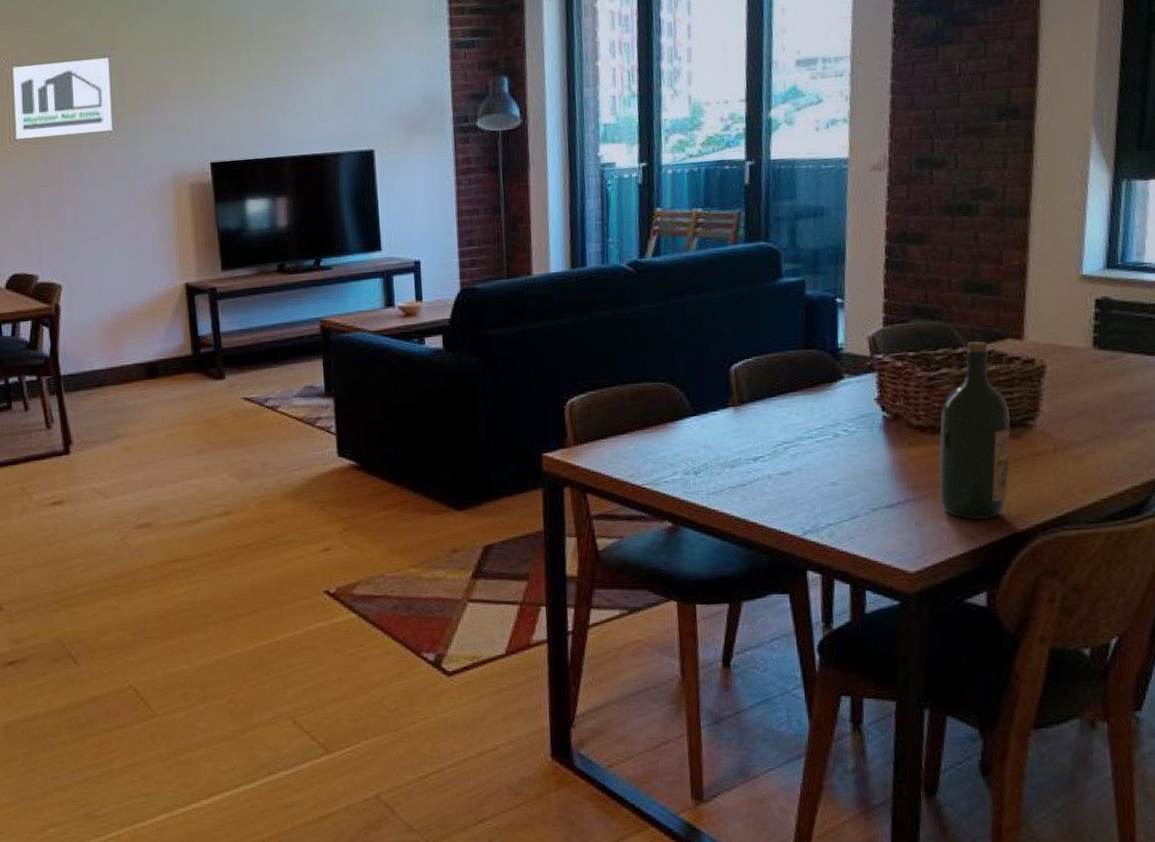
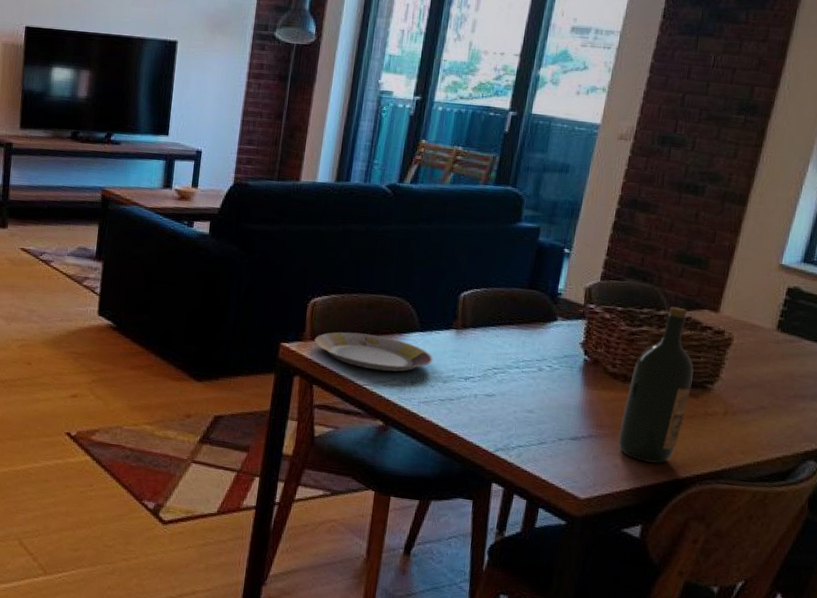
plate: none [579,428,715,467] -> present [314,332,434,372]

